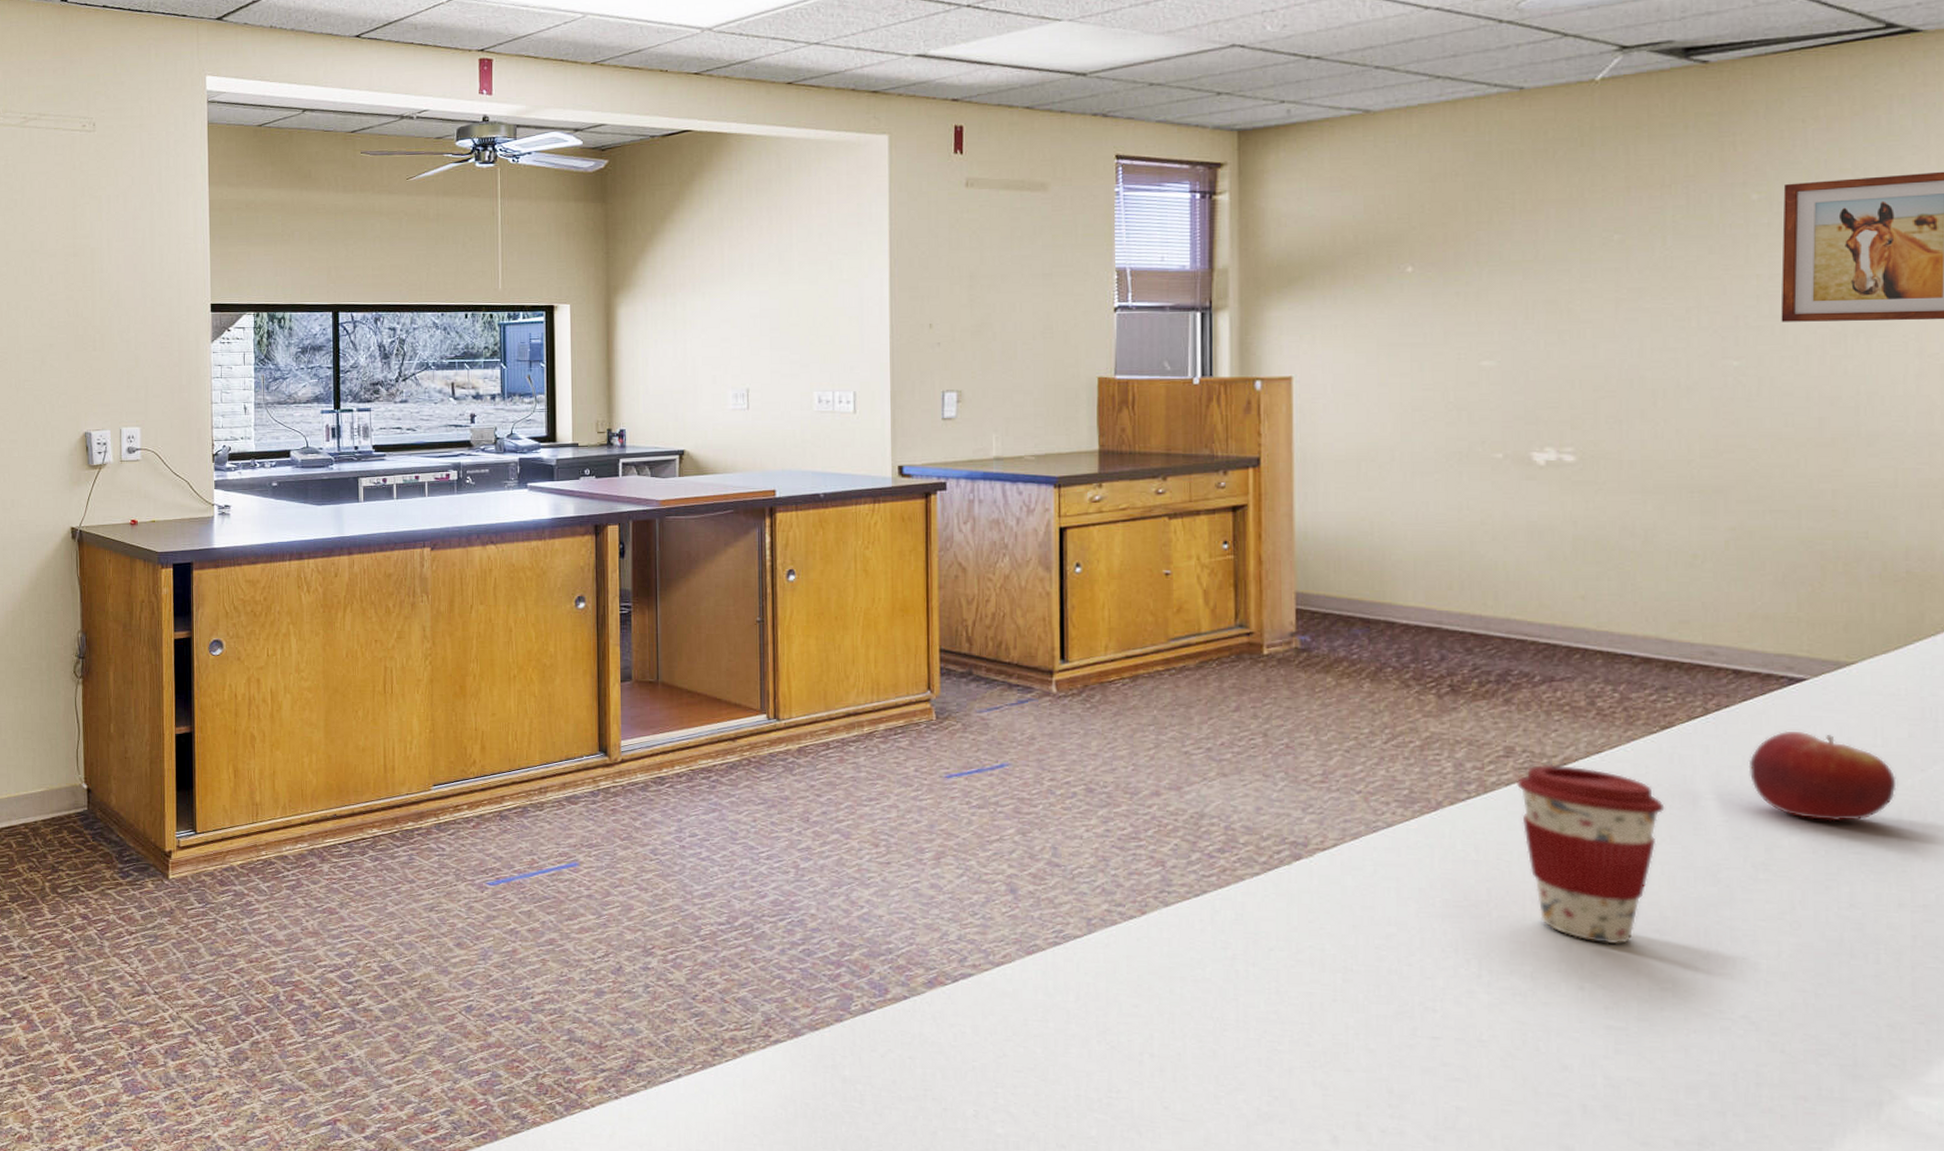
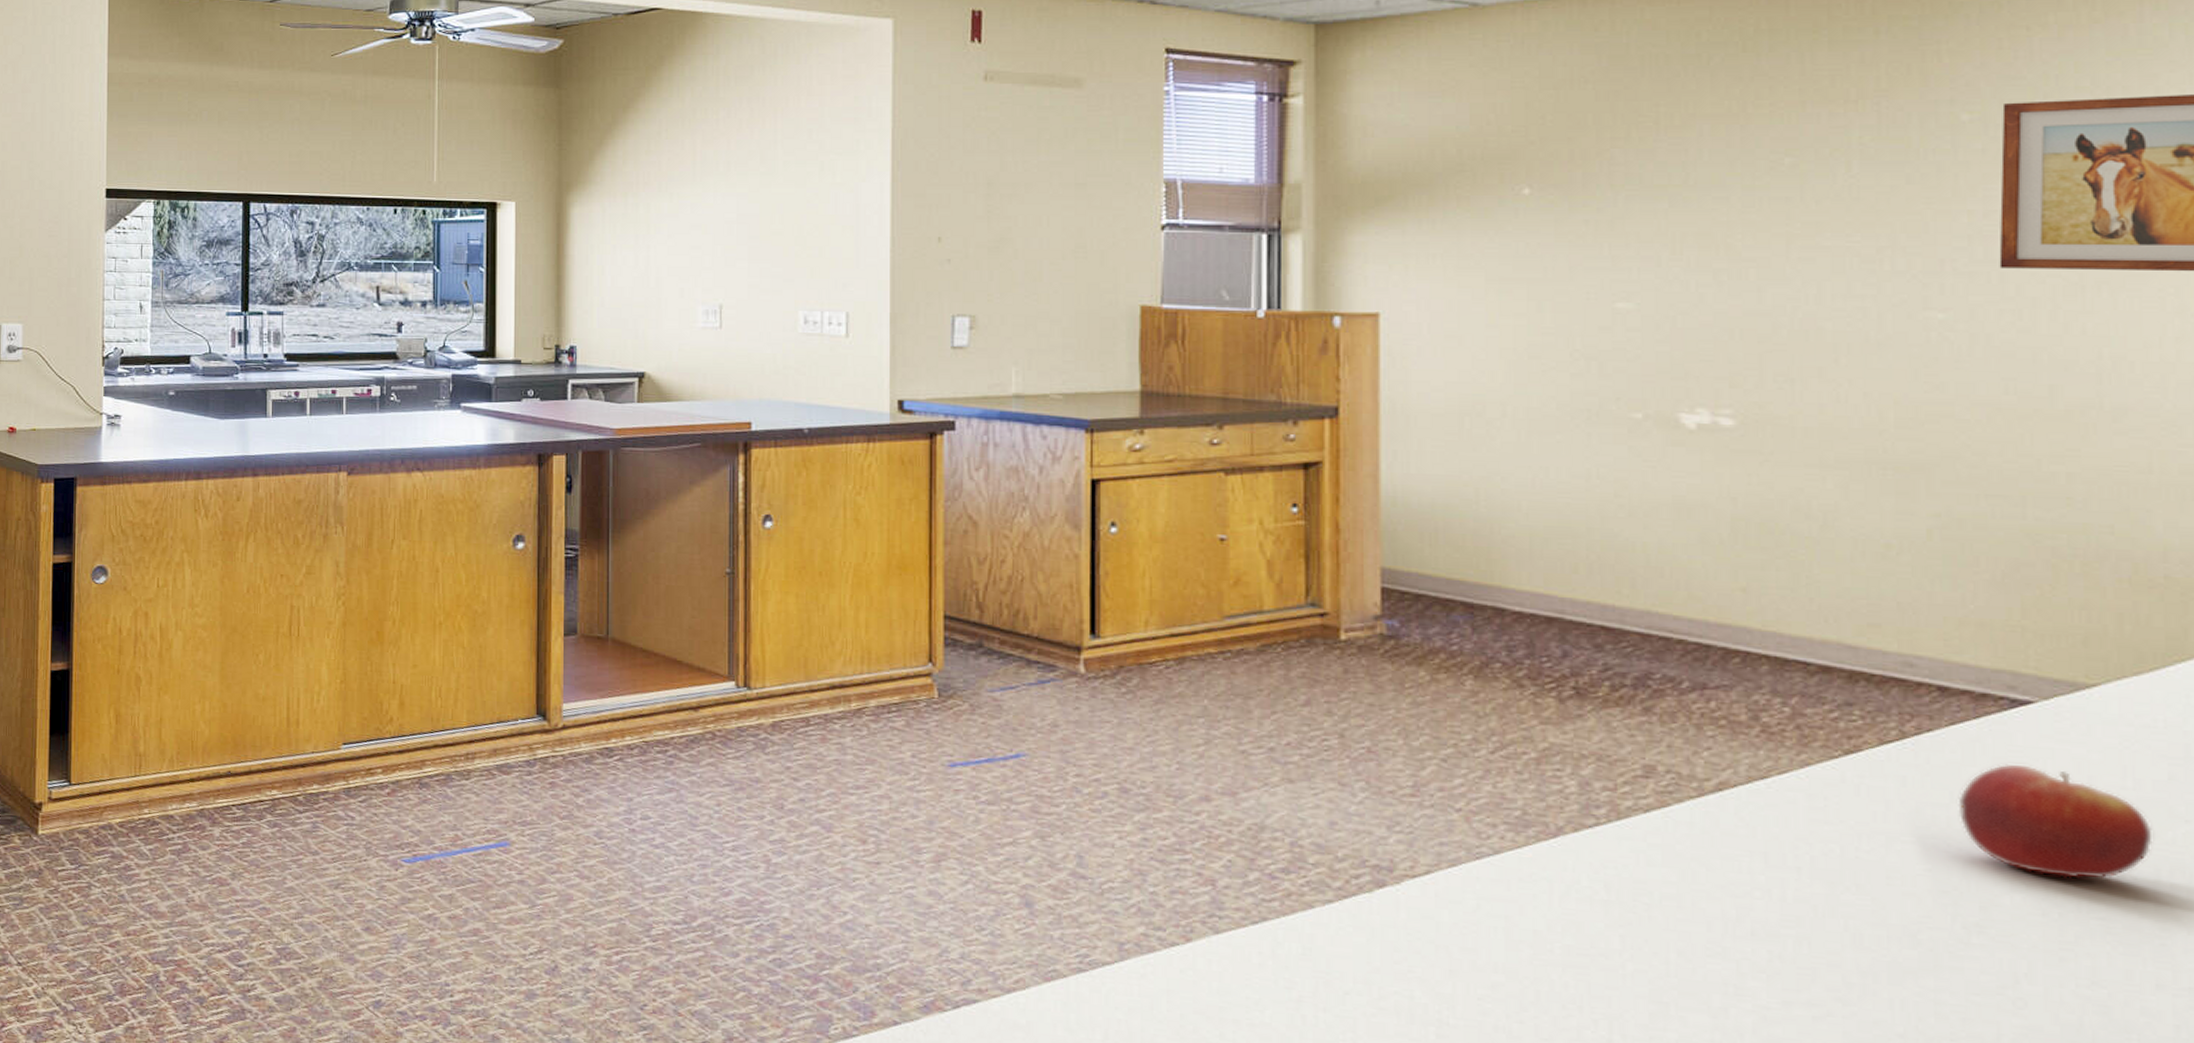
coffee cup: present [1516,764,1665,945] -> none [1657,789,1849,1013]

